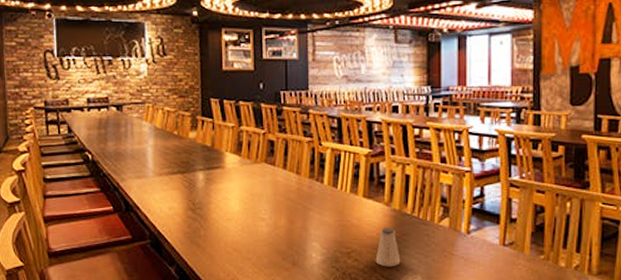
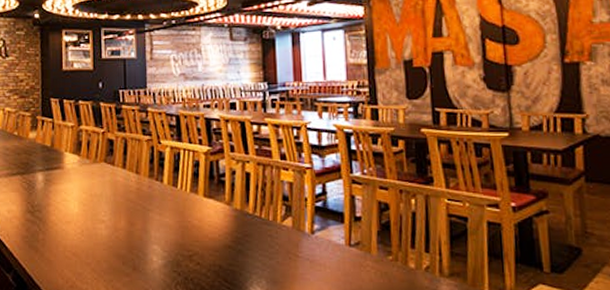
saltshaker: present [375,227,401,267] -> none [218,228,244,271]

